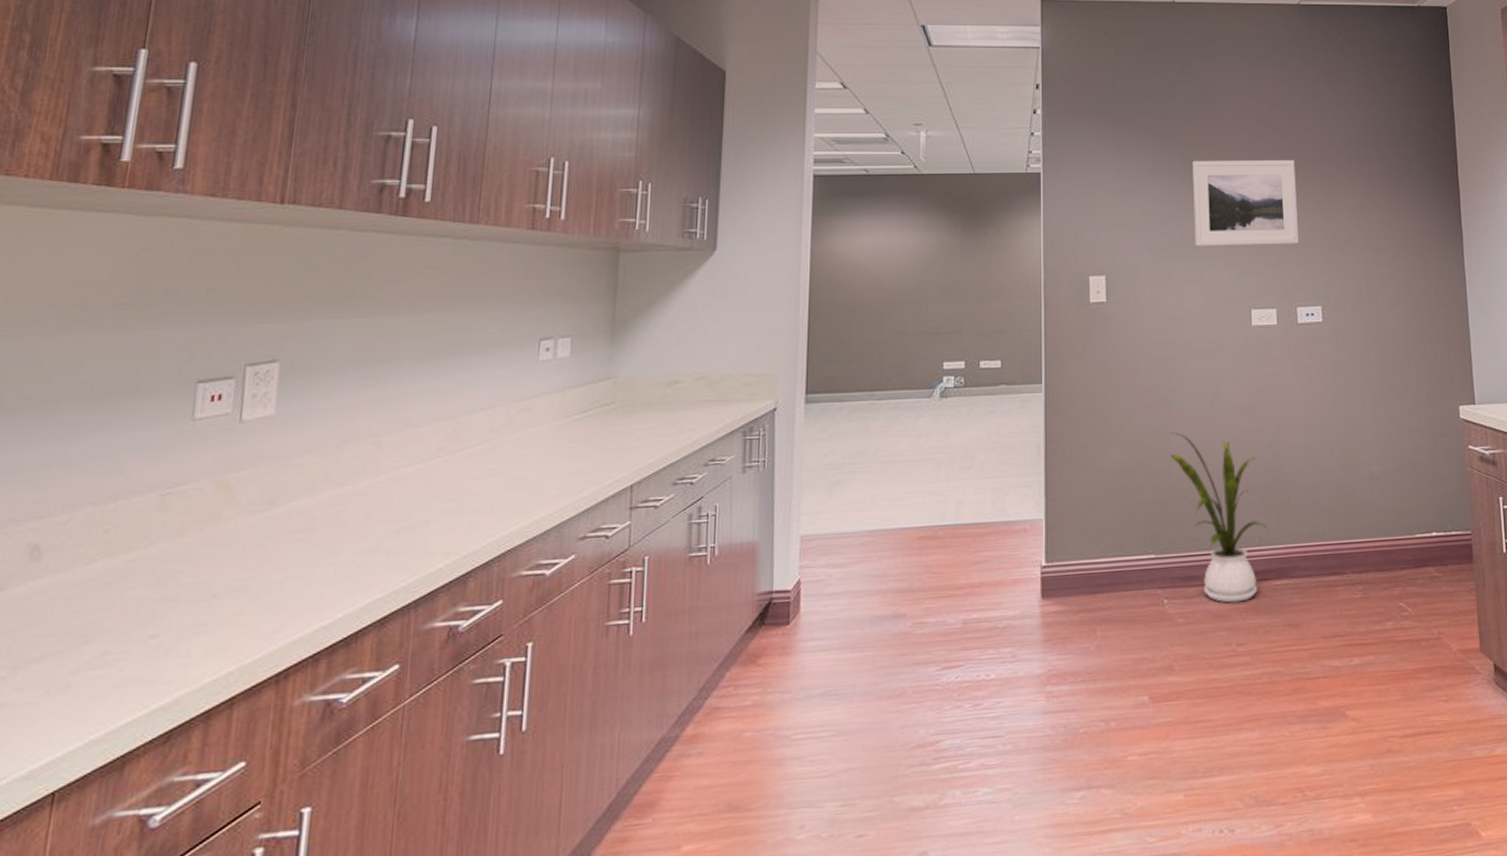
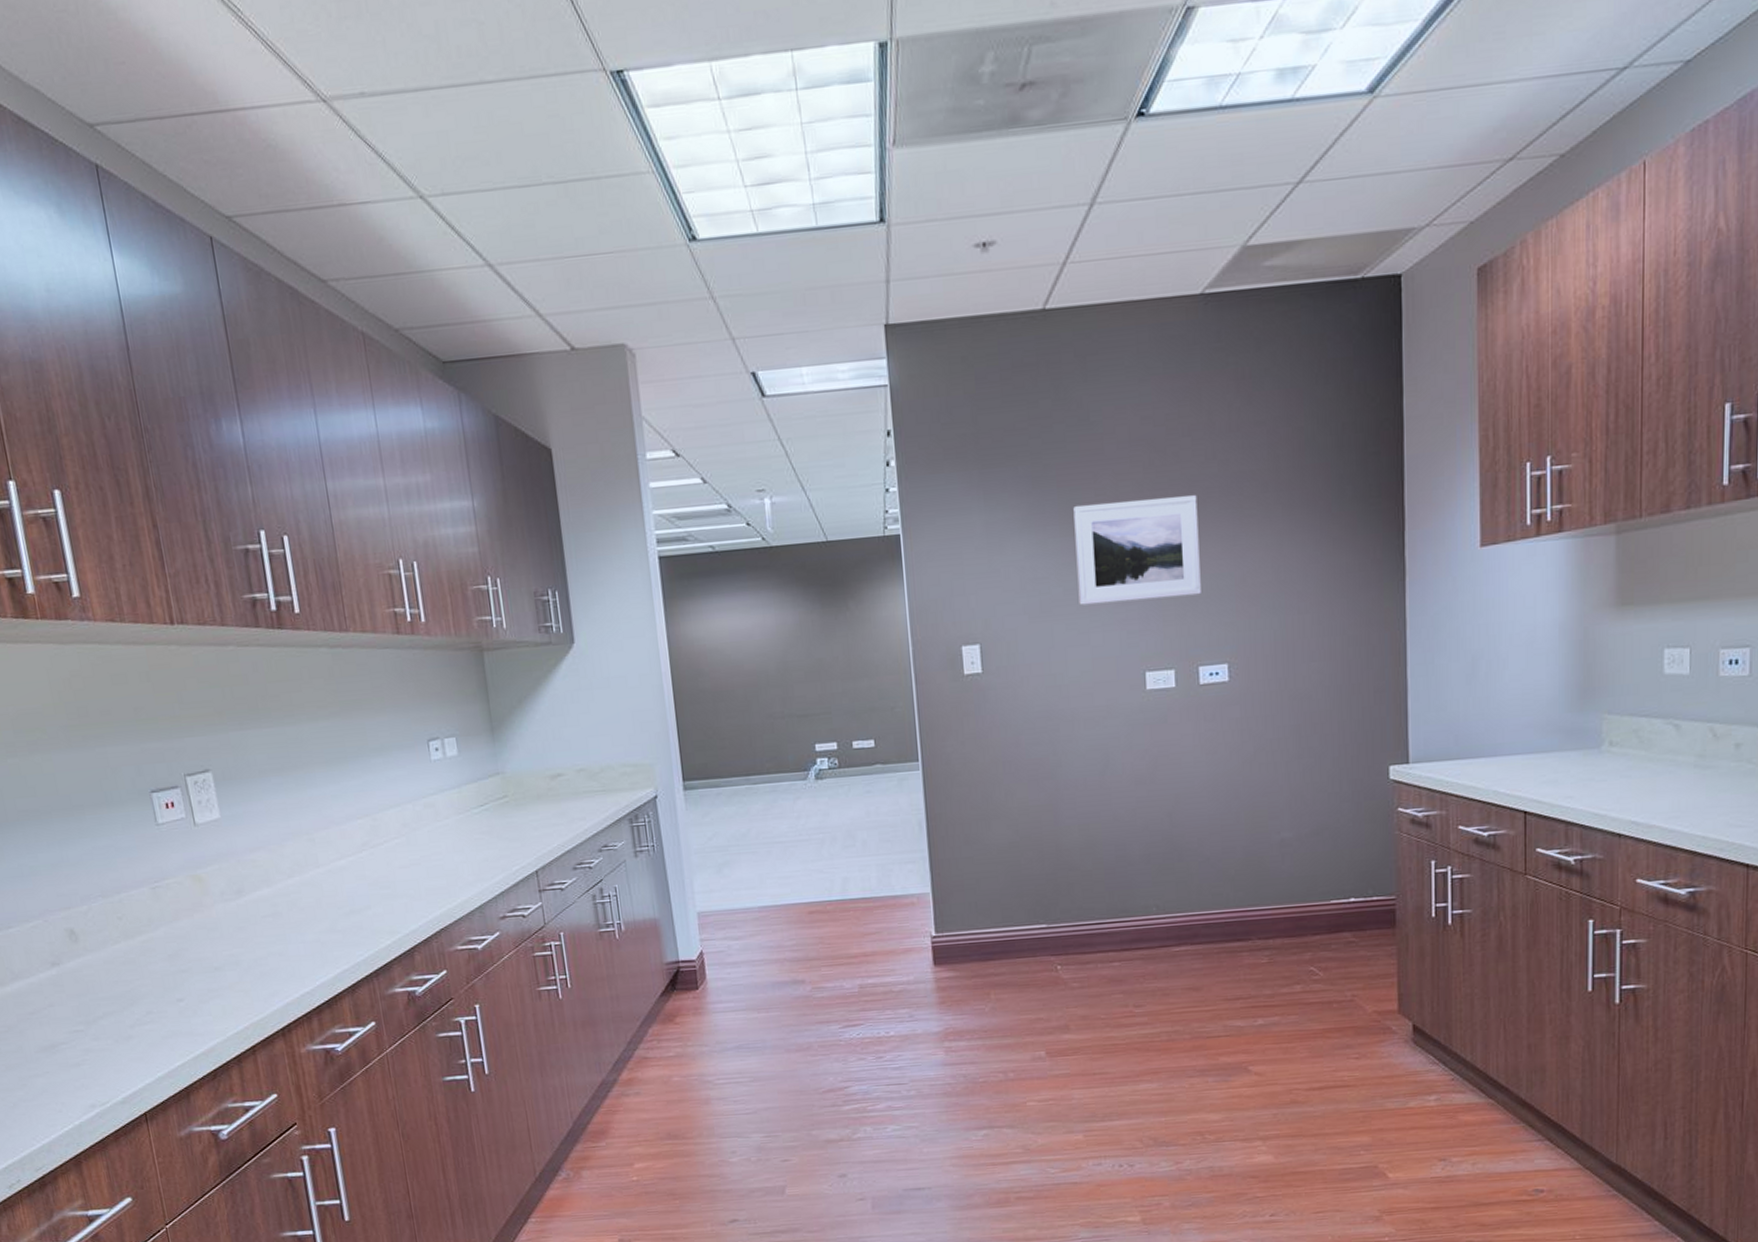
house plant: present [1170,431,1268,603] -> none [1059,804,1166,969]

